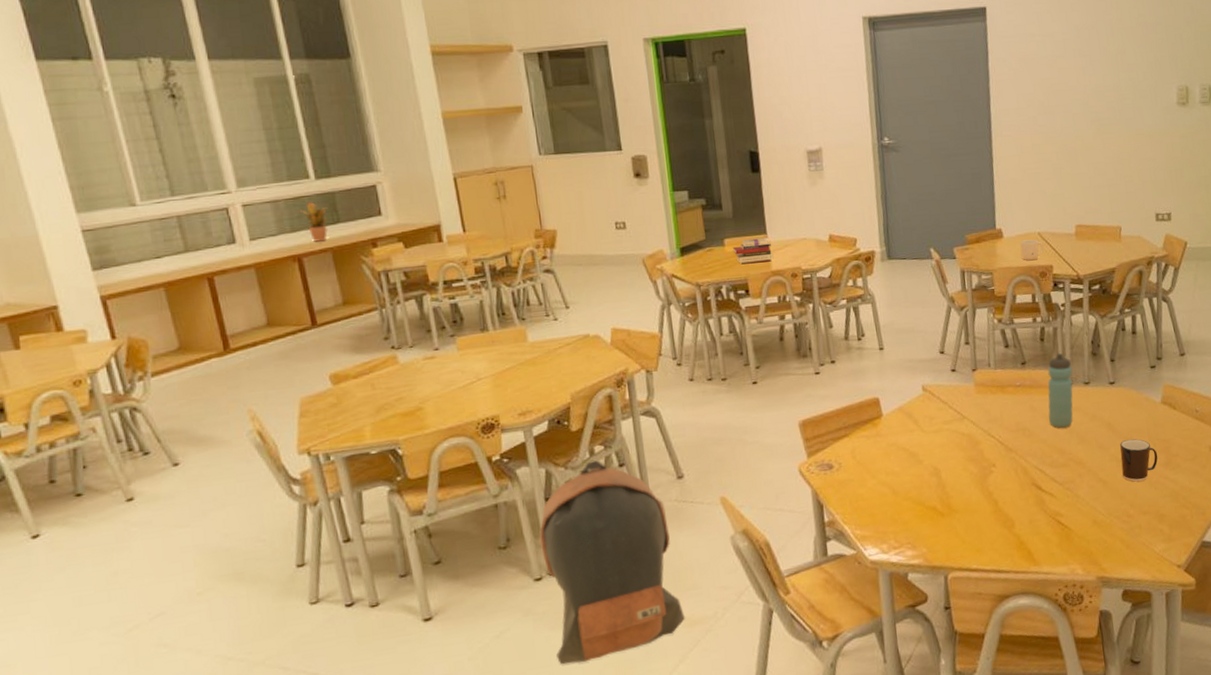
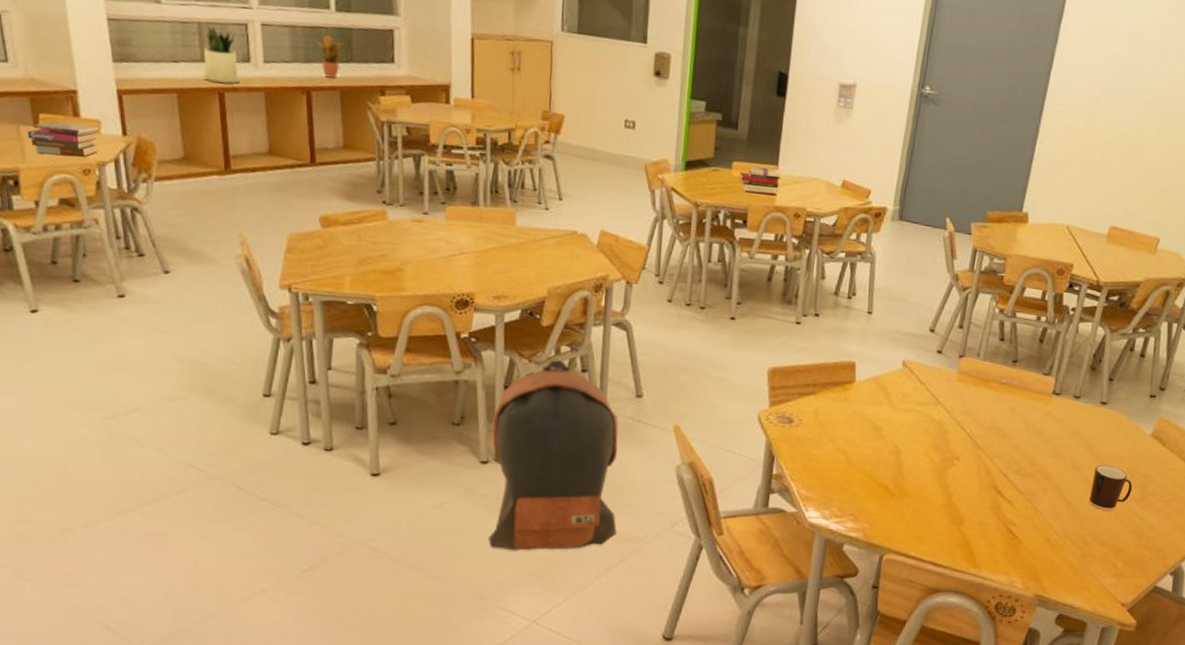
books: none [8,336,86,376] -> present [27,122,99,157]
planter: none [185,216,229,270] -> present [202,25,241,84]
mug: present [1020,239,1044,261] -> none [1041,230,1070,255]
water bottle: present [1048,353,1073,428] -> none [1026,359,1066,438]

